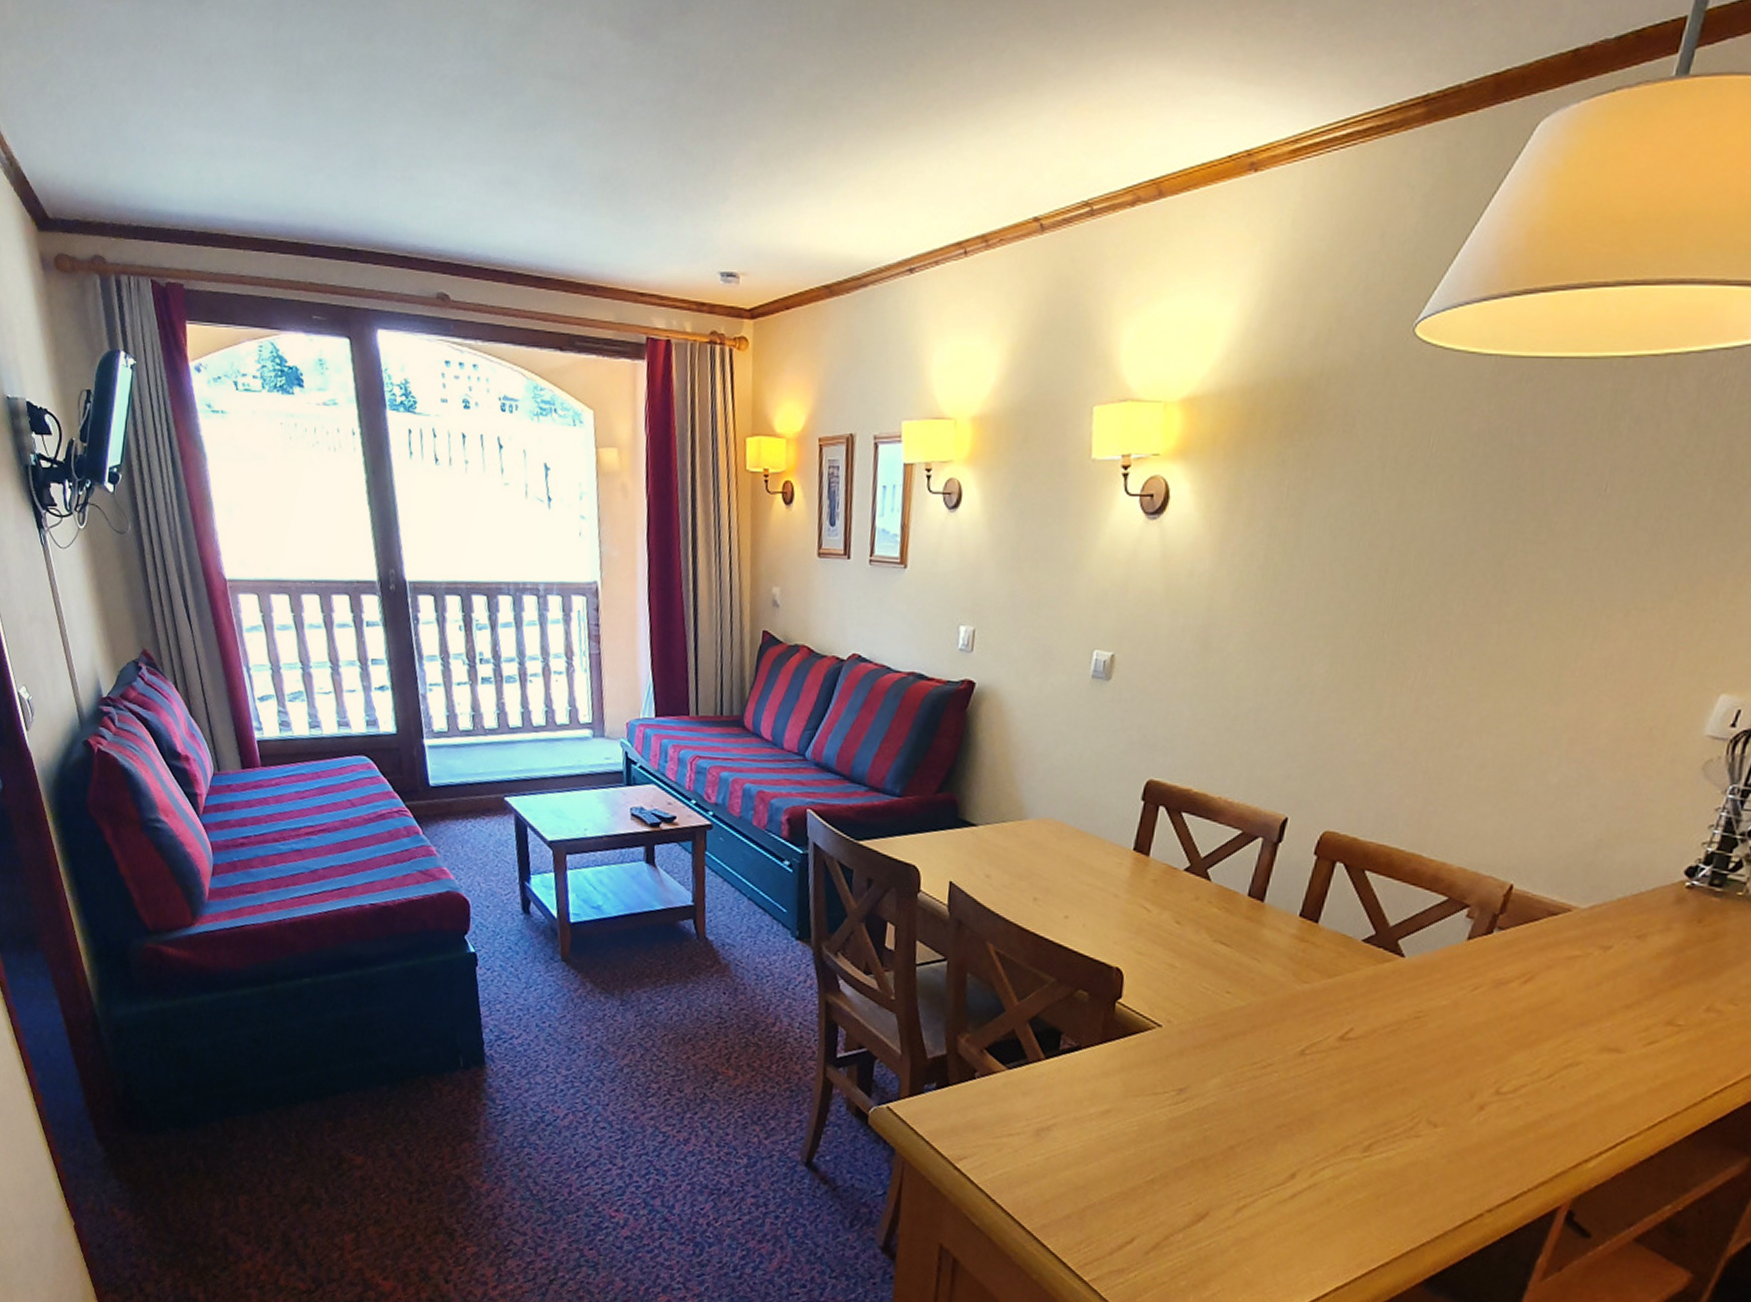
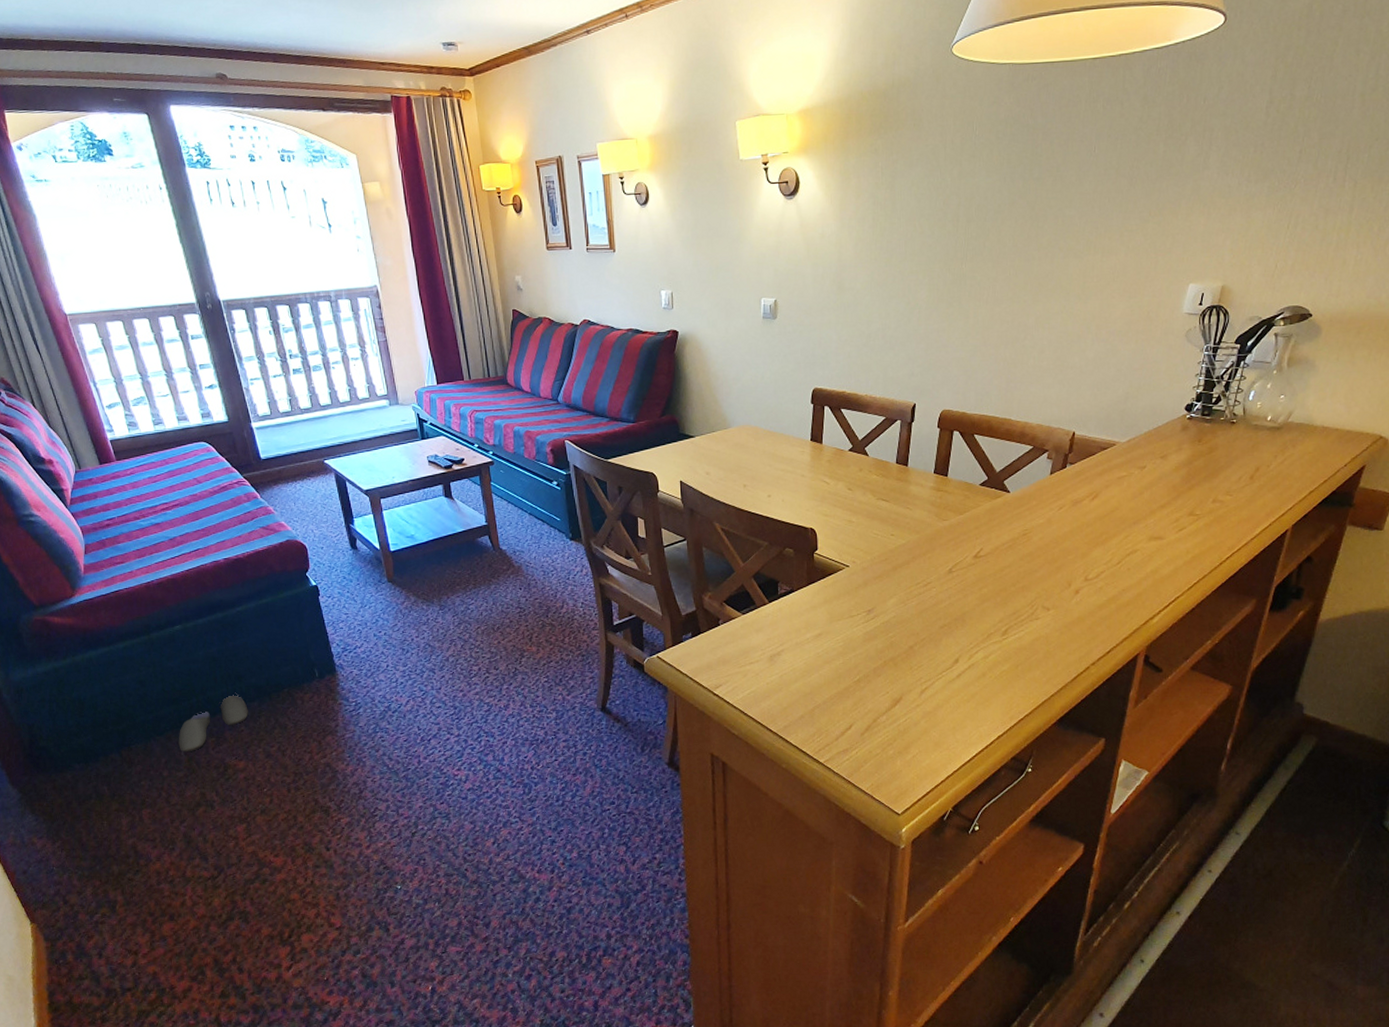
slippers: none [290,1070,376,1135] -> present [178,692,248,753]

